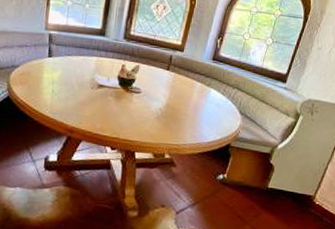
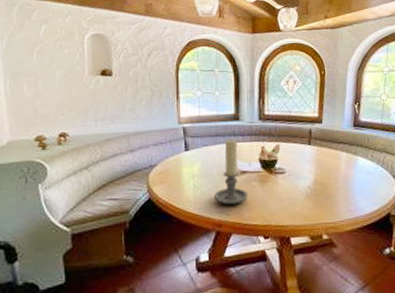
candle holder: none [70,52,103,115] -> present [214,139,249,205]

